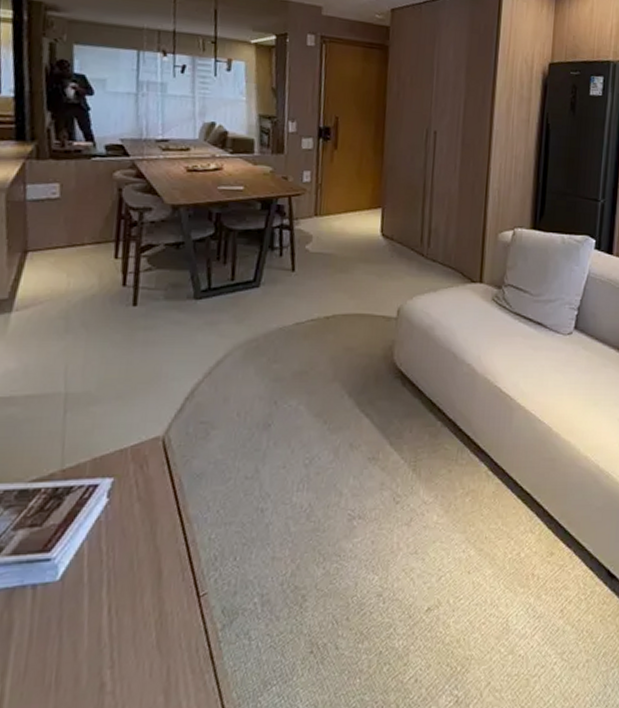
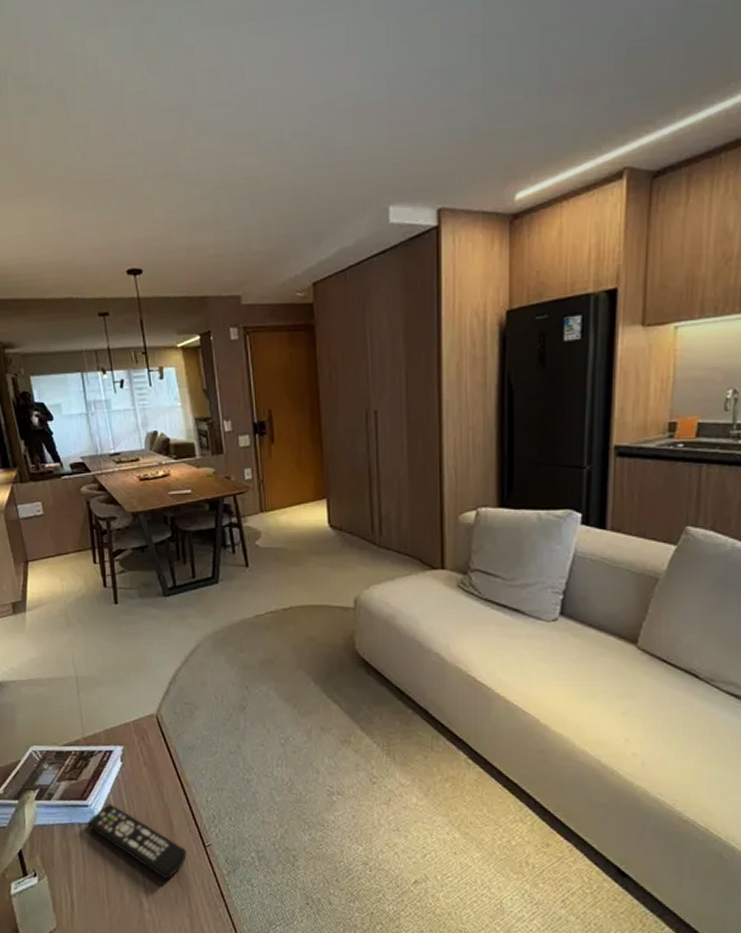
remote control: none [45,554,175,646] -> present [87,804,187,879]

